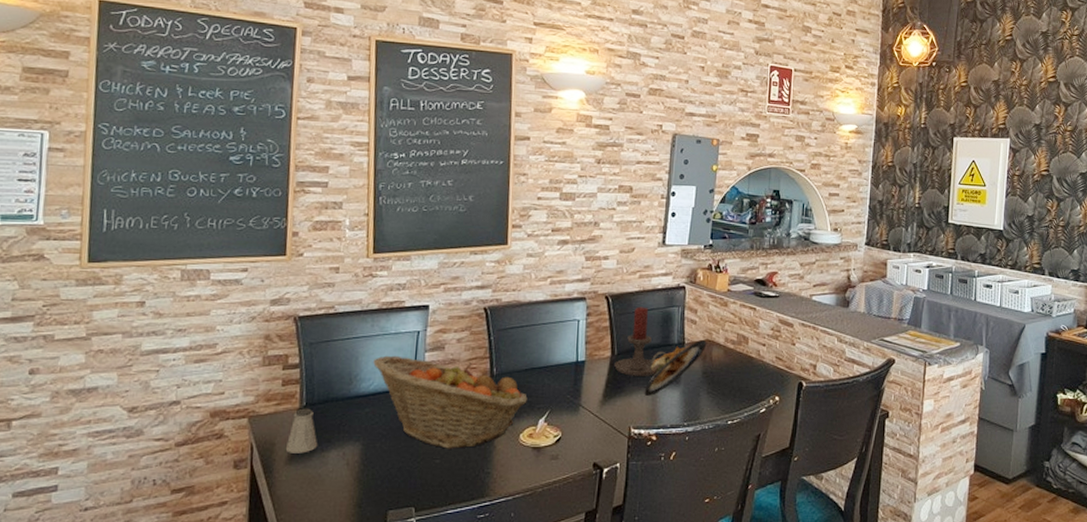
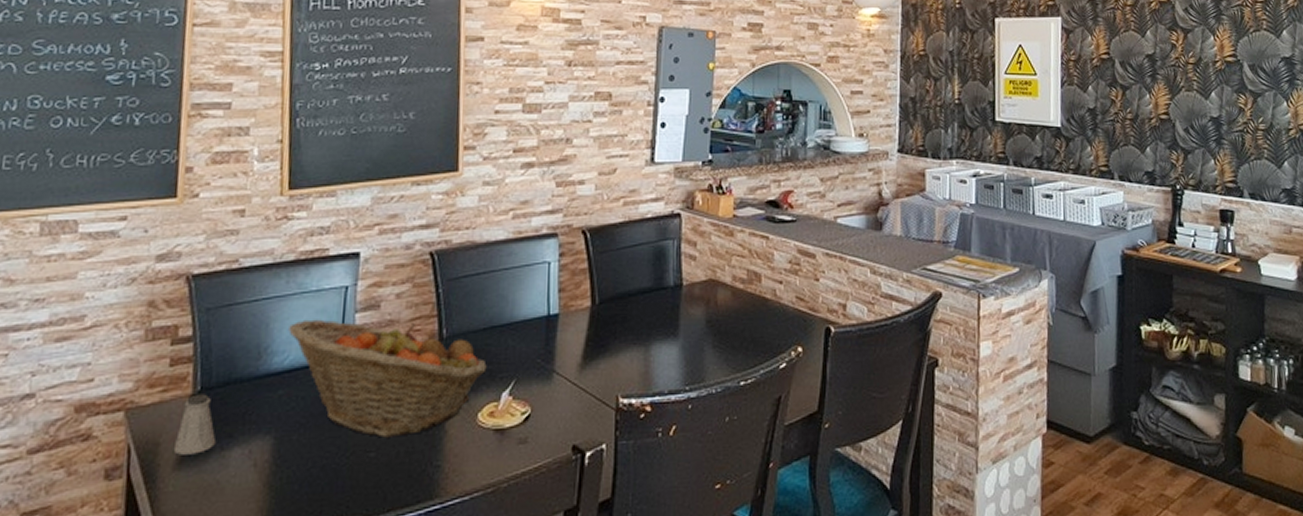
candle holder: present [614,306,666,376] -> none [596,241,660,330]
plate: present [644,340,707,397] -> none [634,280,710,356]

